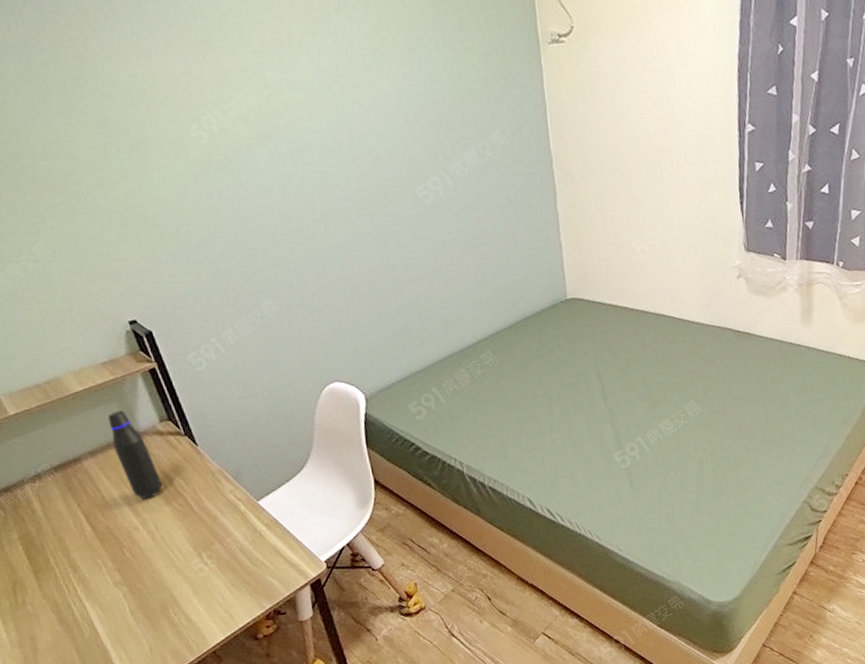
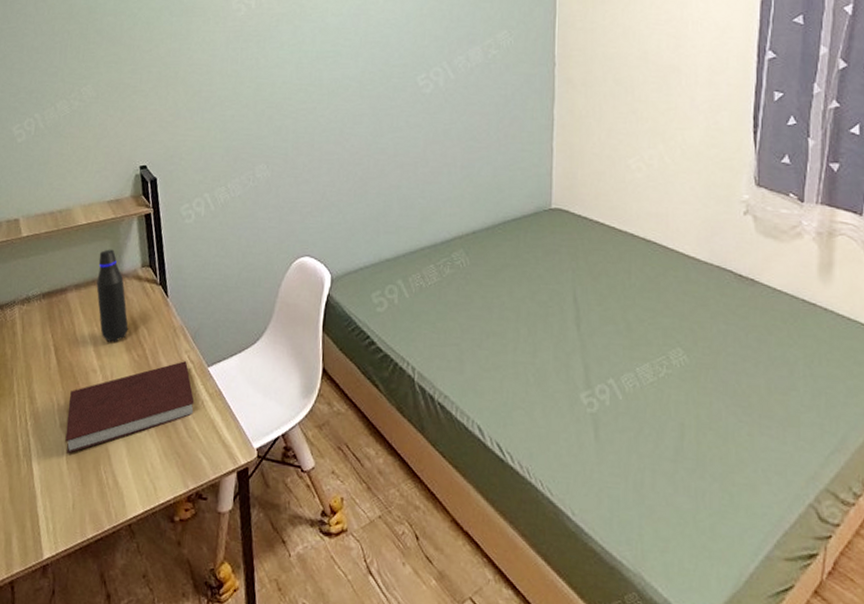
notebook: none [116,500,253,607] -> present [65,361,195,454]

